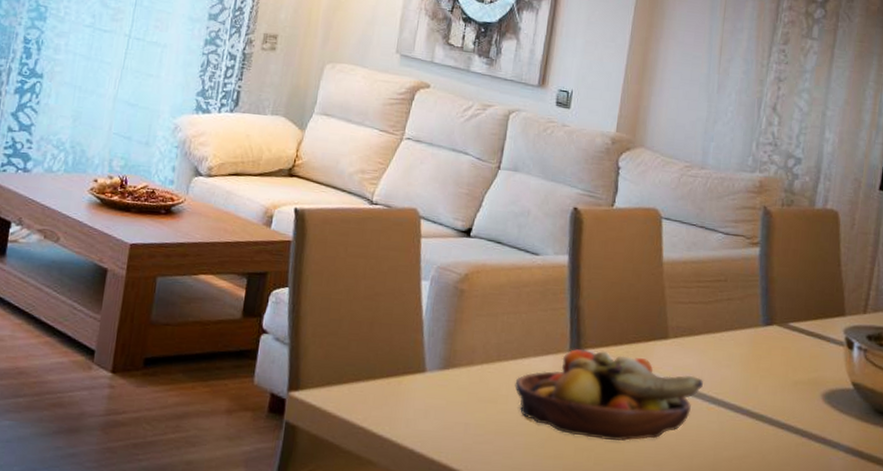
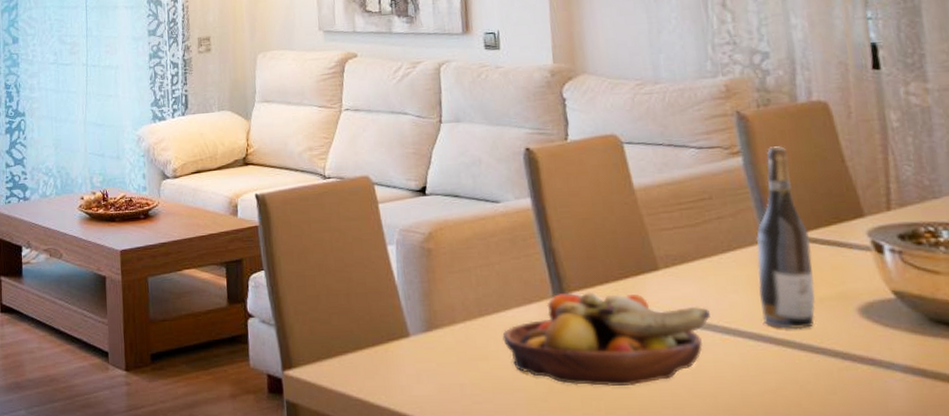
wine bottle: none [746,243,798,407] -> present [755,146,816,330]

